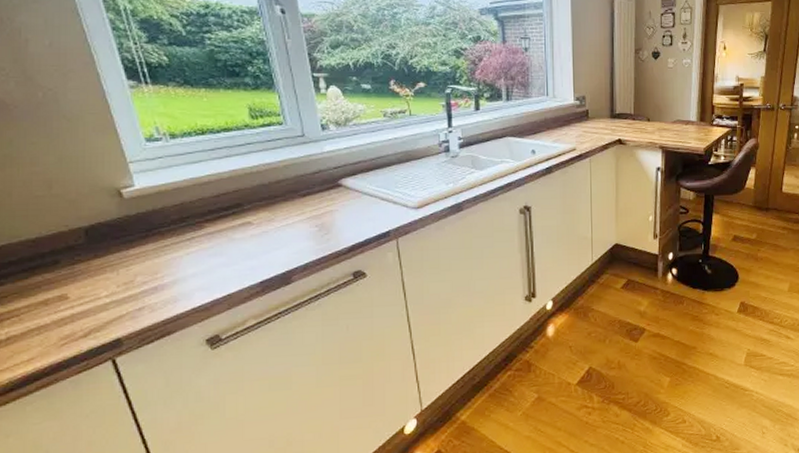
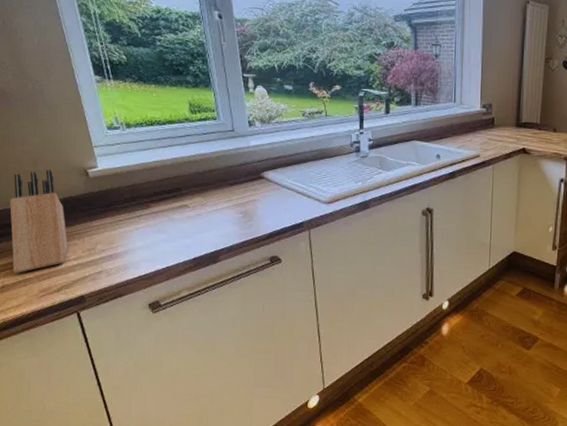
knife block: none [15,192,97,321] -> present [10,169,68,274]

